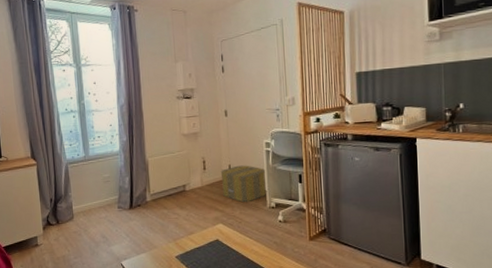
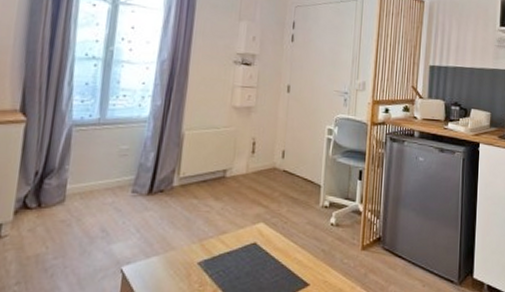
storage box: present [220,165,266,202] -> none [270,152,324,197]

